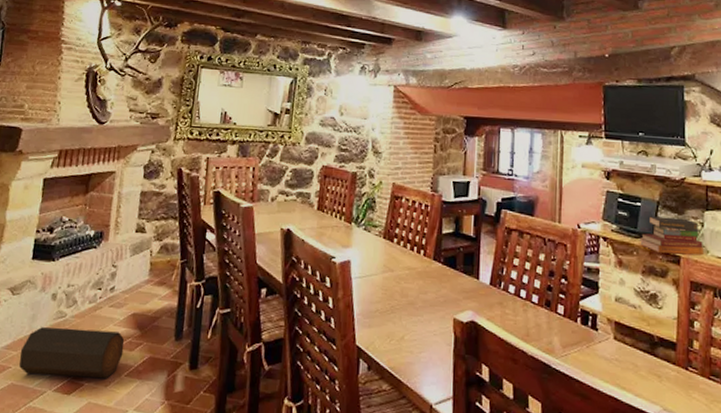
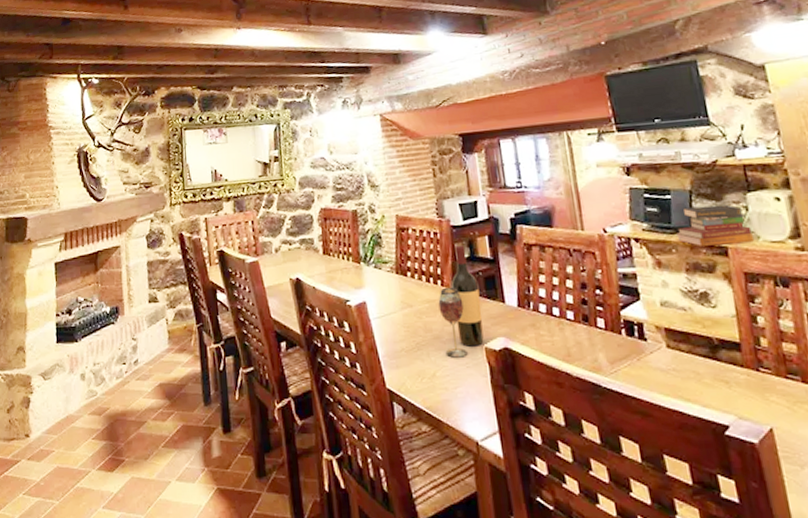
decorative log: present [19,327,125,379] -> none [60,404,157,456]
wineglass: none [416,257,441,325] -> present [438,287,468,358]
wine bottle: none [431,220,458,316] -> present [451,245,484,347]

